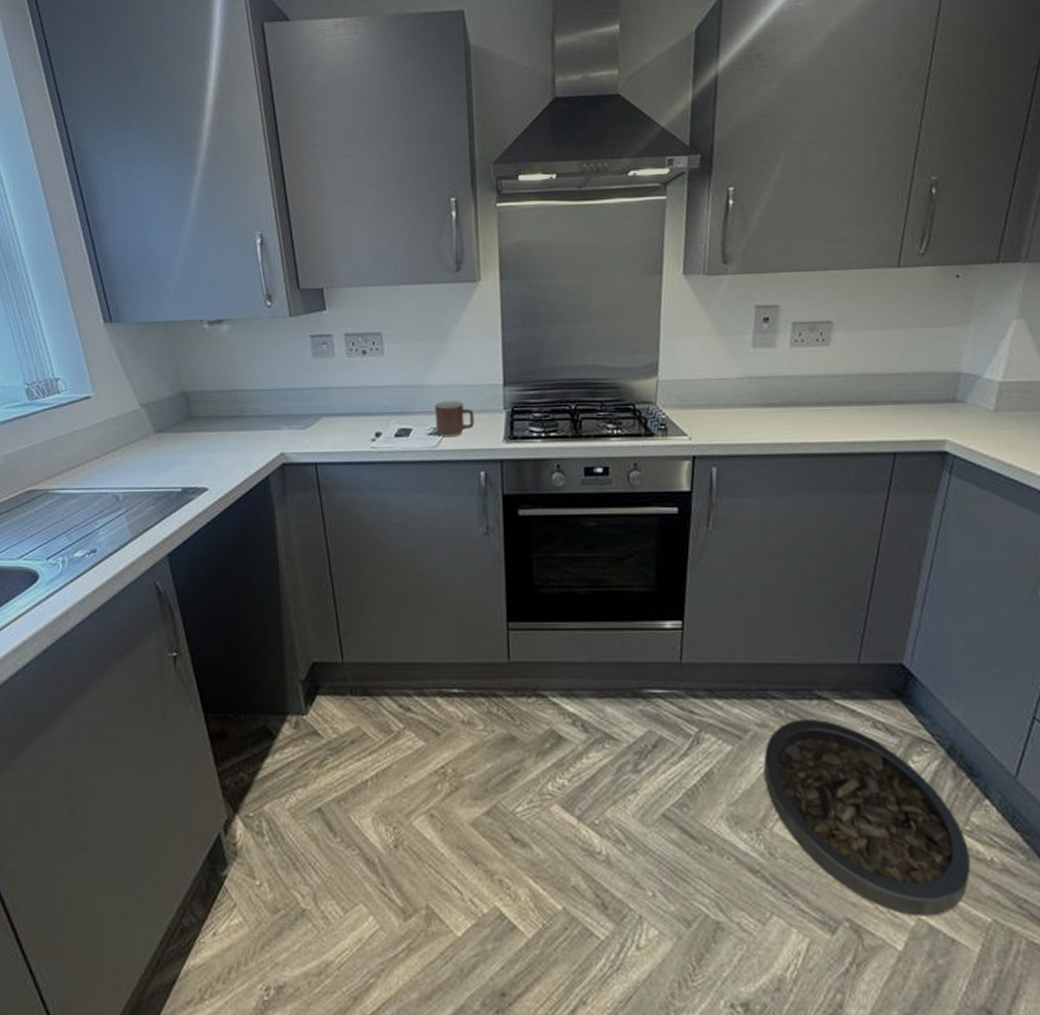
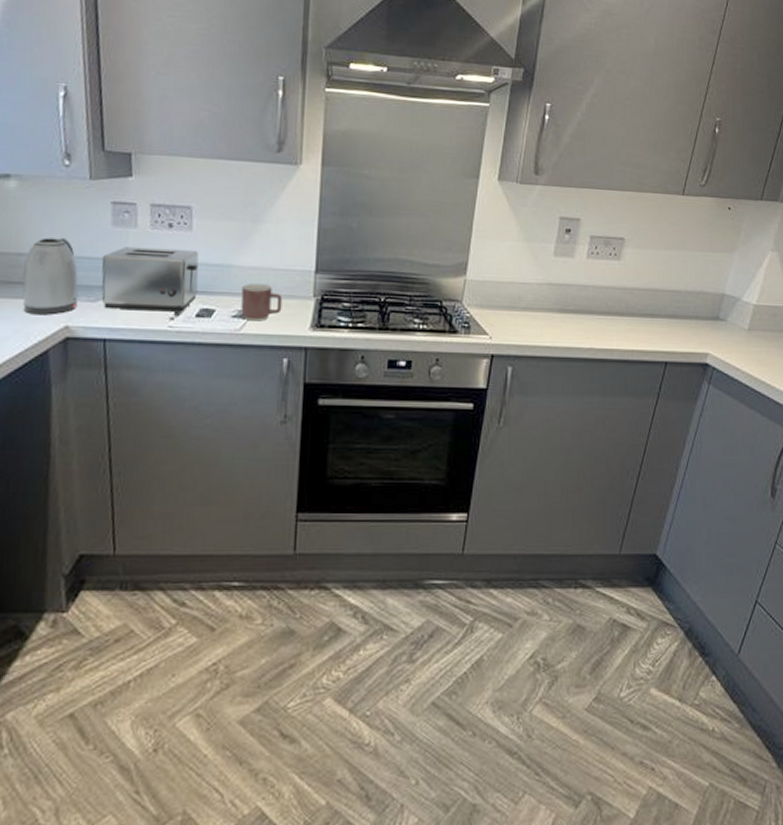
kettle: none [242,373,290,445] -> present [22,238,79,315]
toaster: none [306,373,394,435] -> present [101,246,199,312]
pet bowl: present [764,720,971,916] -> none [529,607,696,785]

